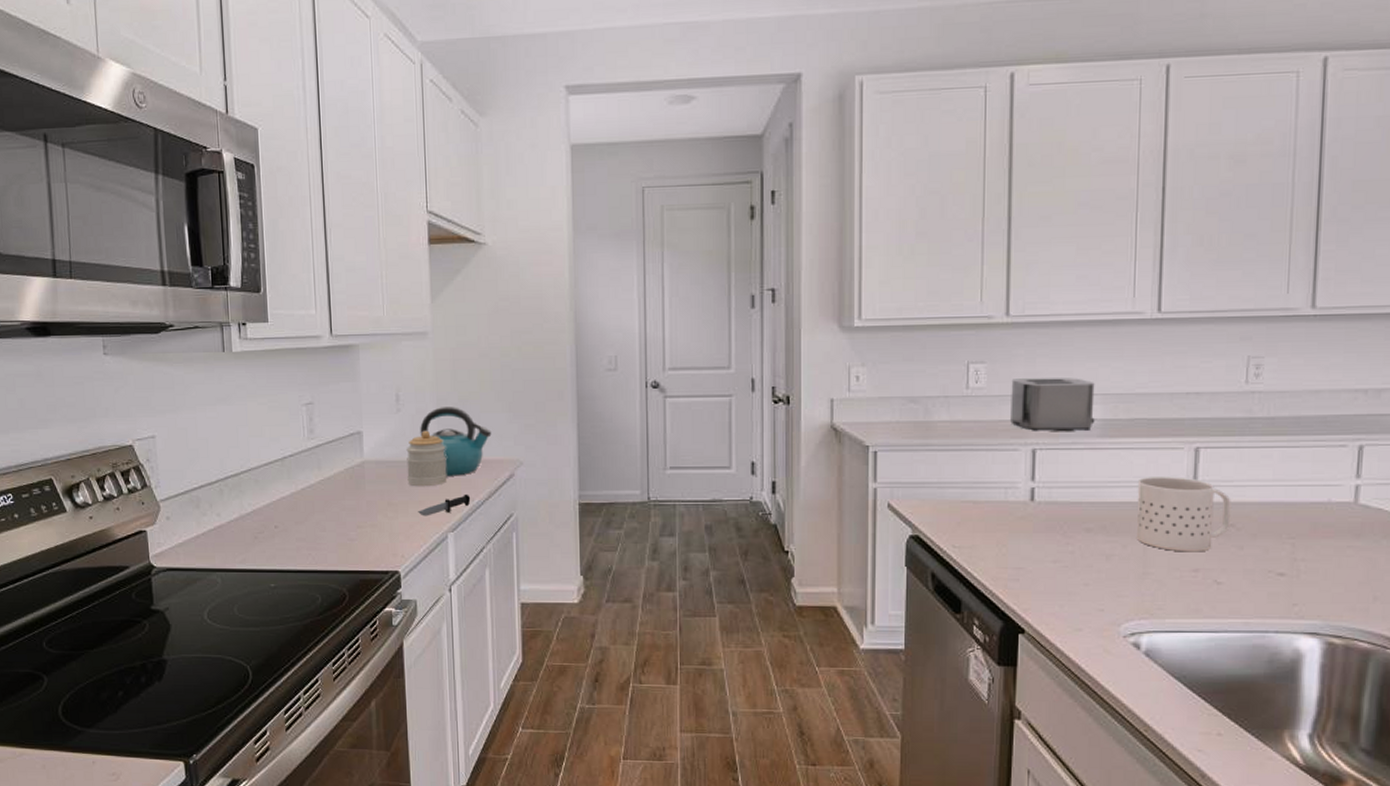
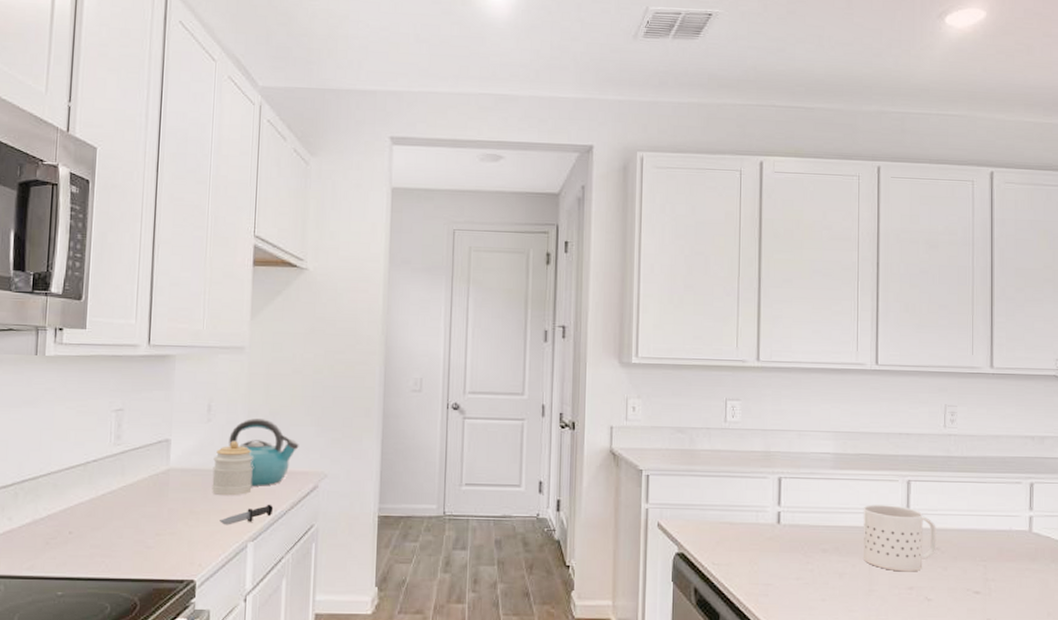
toaster: present [1010,378,1095,431] -> none [761,415,829,463]

